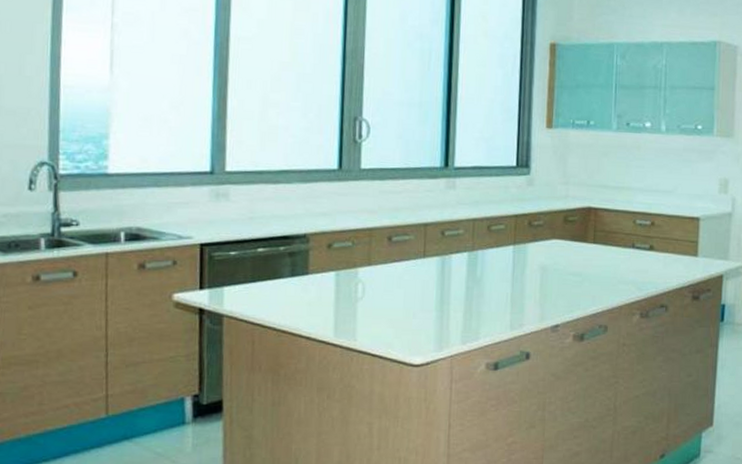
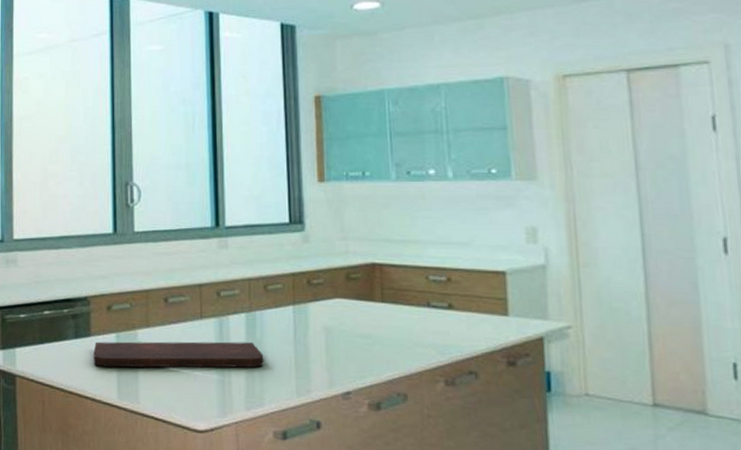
cutting board: none [310,279,483,306] -> present [93,341,264,368]

